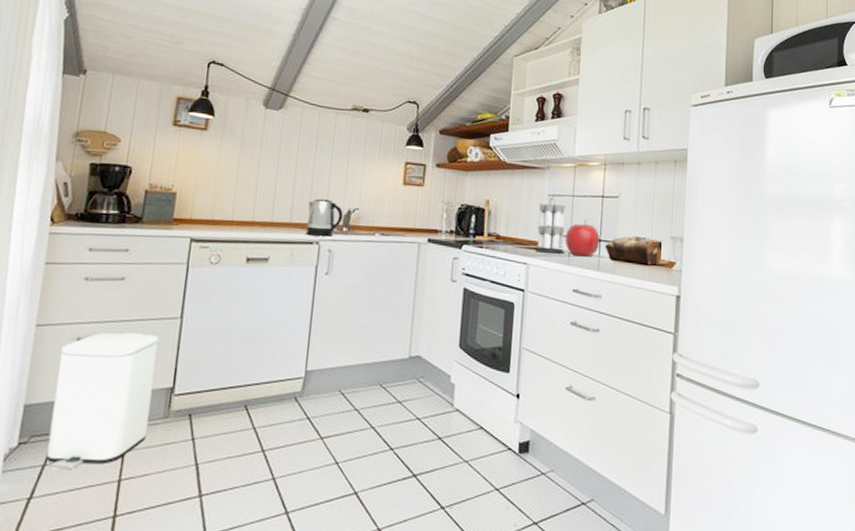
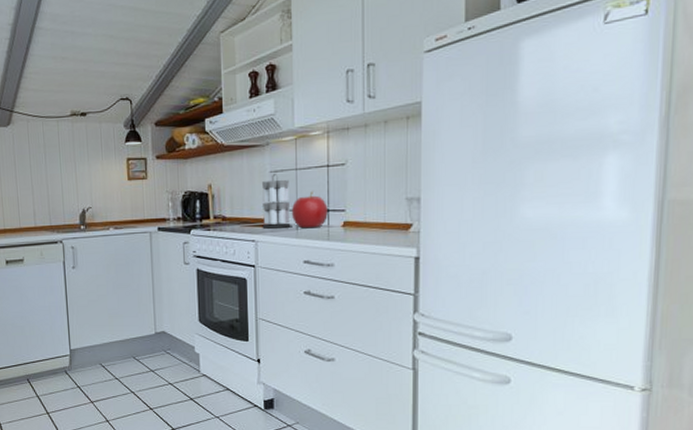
kettle: present [305,198,344,236] -> none [48,202,80,236]
bread loaf: present [604,236,670,267] -> none [333,202,406,232]

